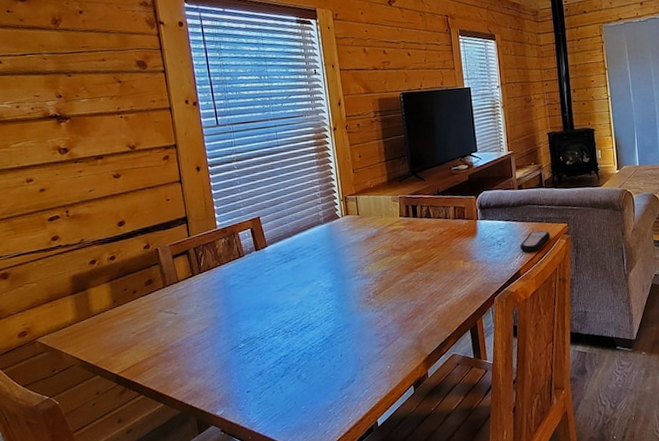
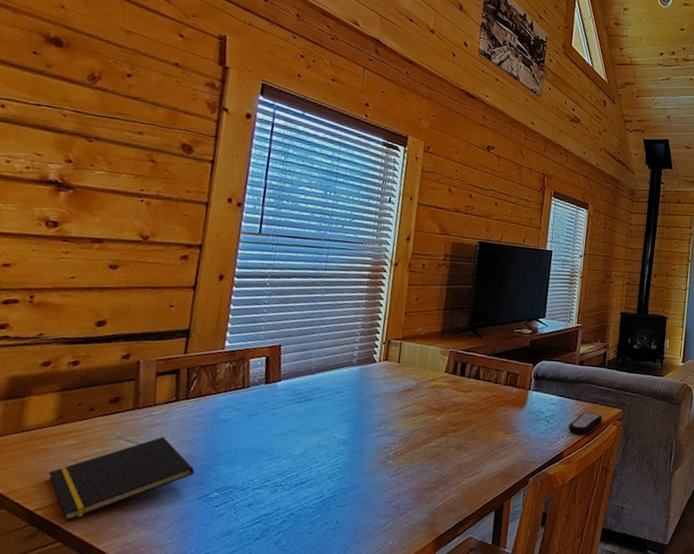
notepad: none [120,305,222,379] -> present [49,436,194,521]

